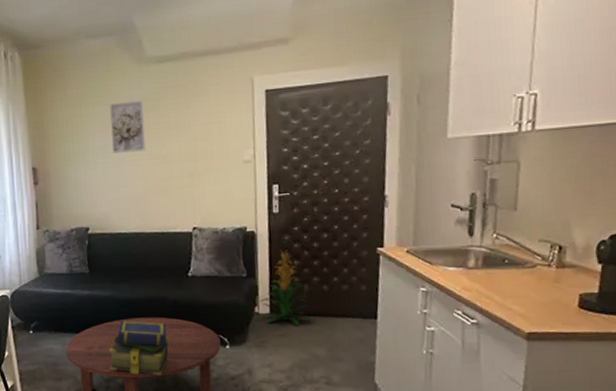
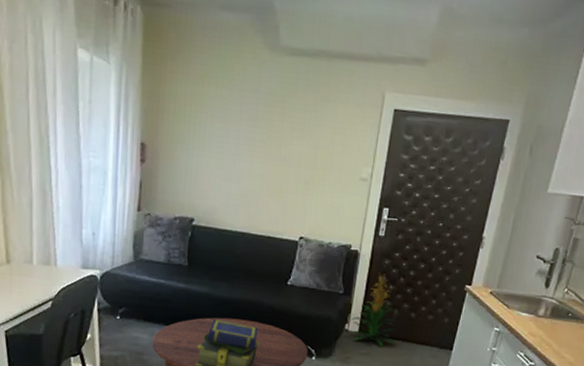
wall art: present [109,101,145,153] -> none [230,89,271,148]

